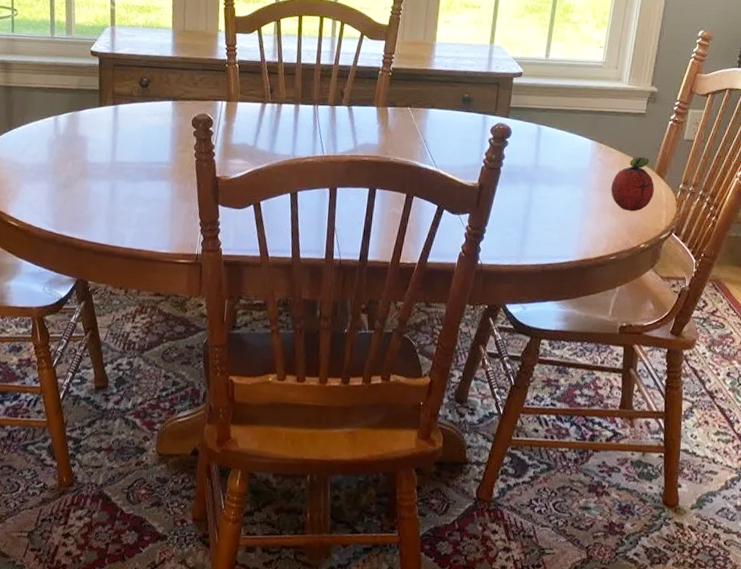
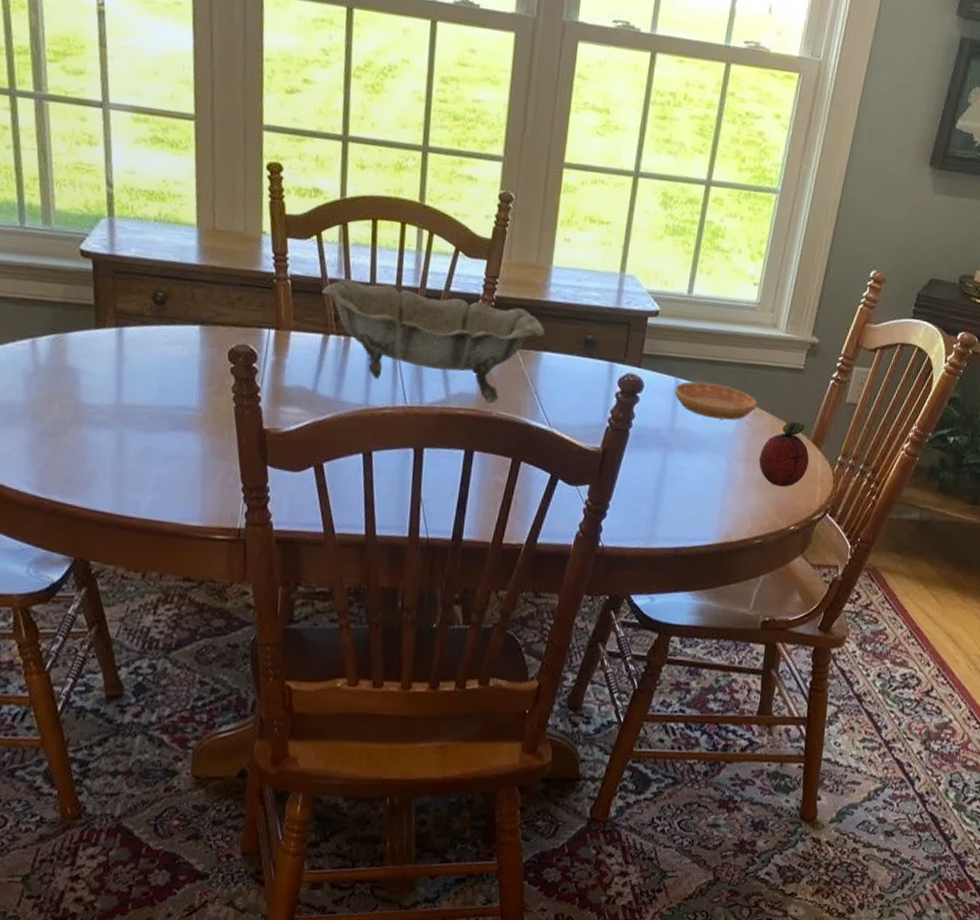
decorative bowl: none [261,60,431,151] -> present [322,278,545,403]
saucer: none [537,127,607,157] -> present [674,381,758,420]

